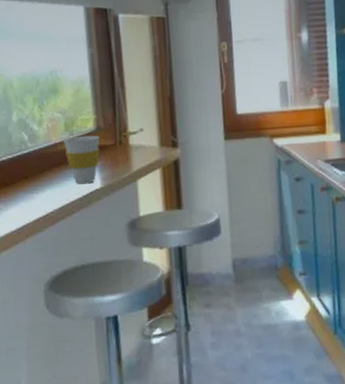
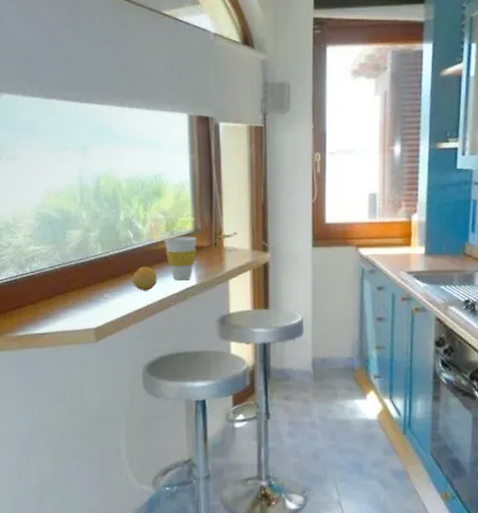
fruit: none [29,170,57,198] -> present [133,266,157,291]

